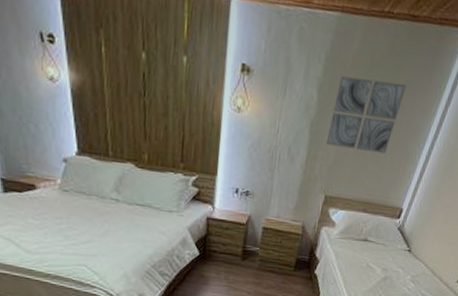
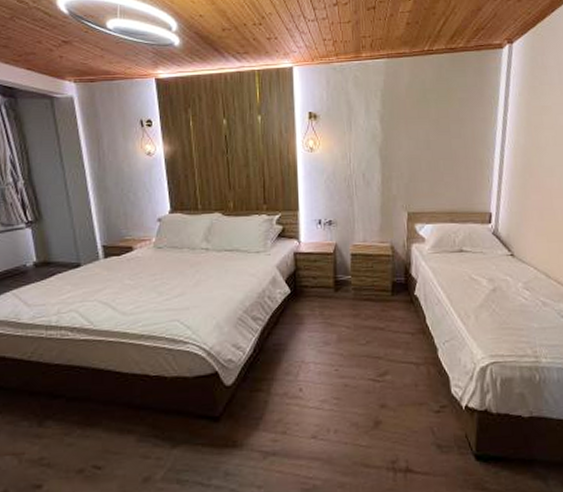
wall art: present [325,76,407,154] -> none [397,101,462,166]

